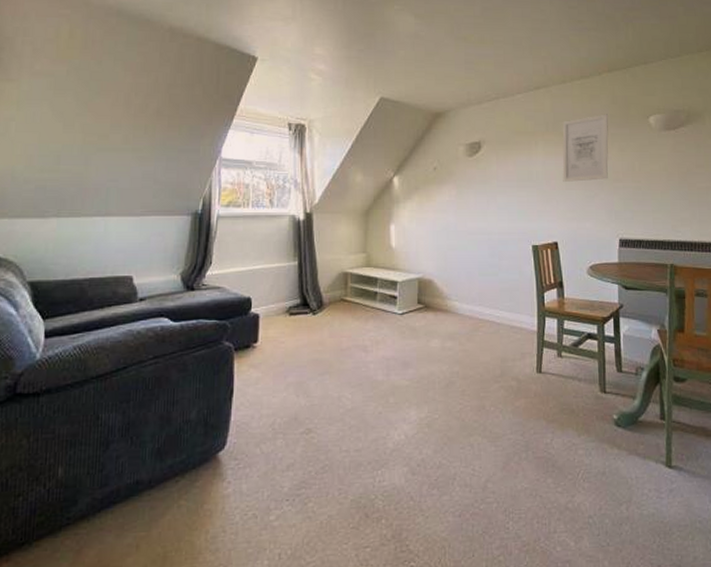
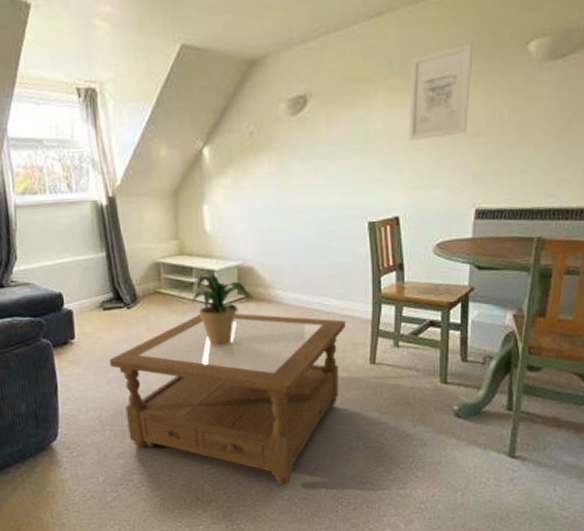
coffee table: none [290,321,514,499] -> present [109,313,345,485]
potted plant: none [363,286,432,353] -> present [178,275,254,346]

